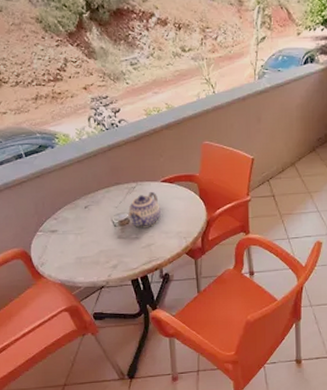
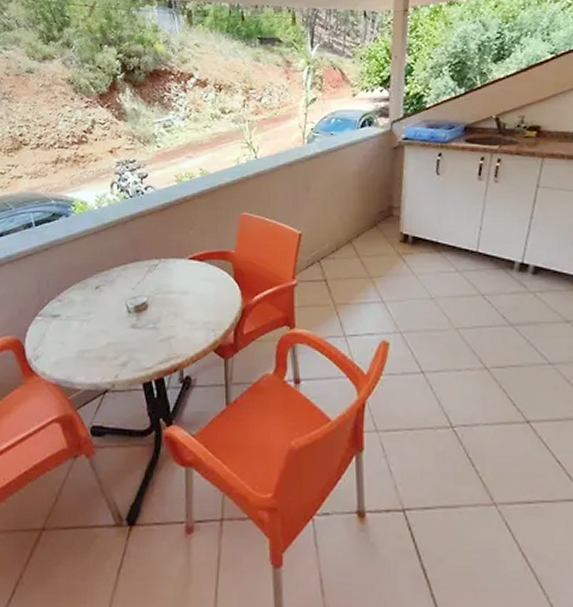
teapot: present [128,191,161,228] -> none [146,270,186,315]

